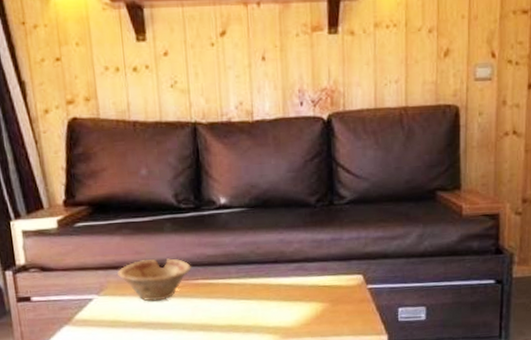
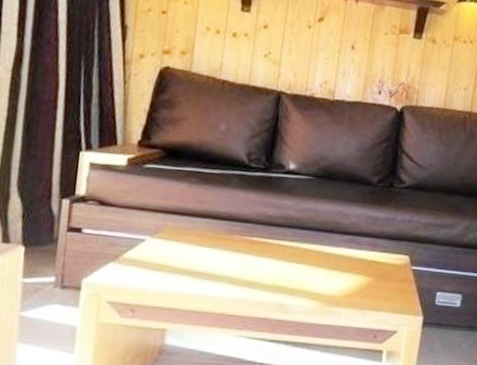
dish: present [117,258,192,301] -> none [176,209,250,252]

